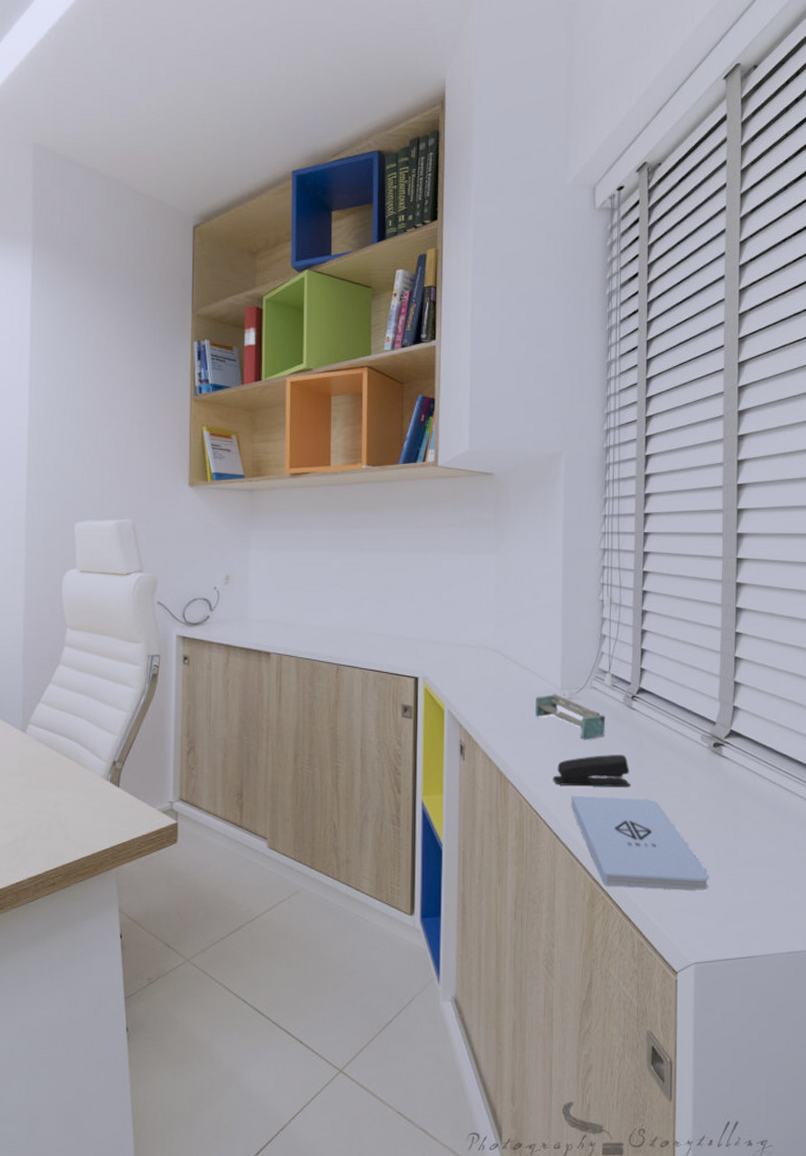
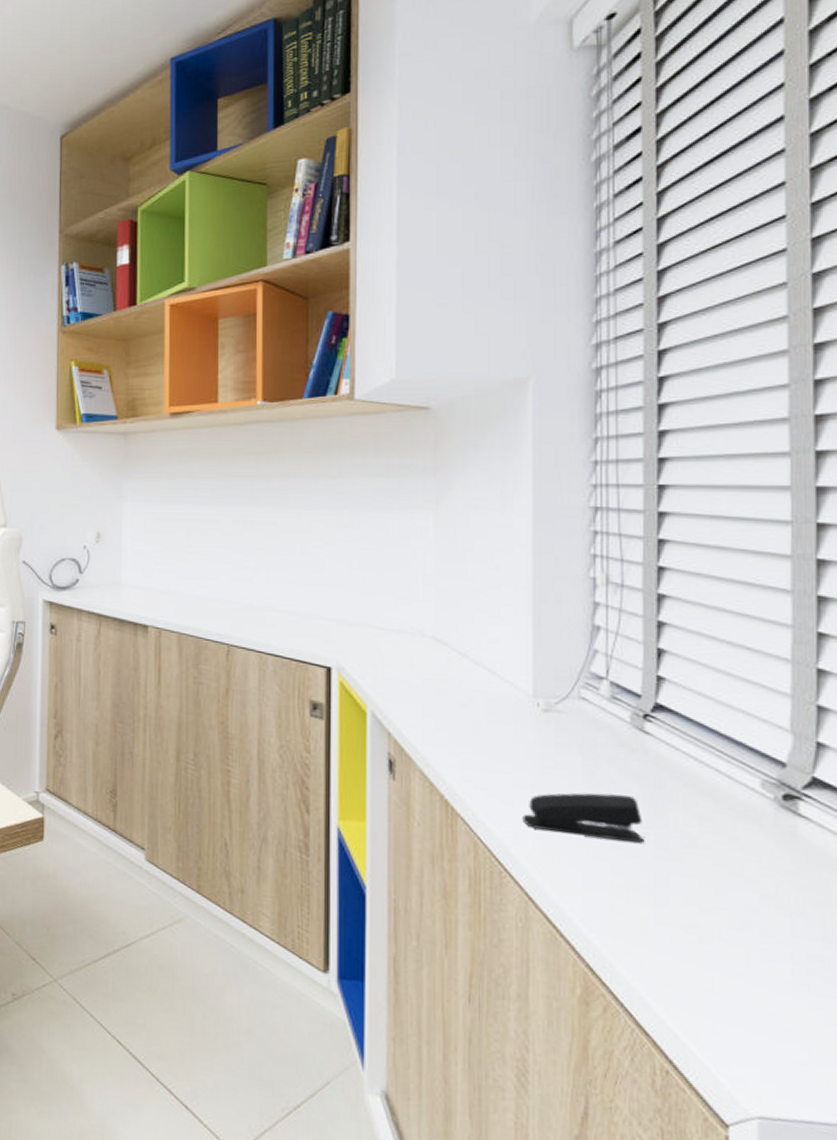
shelf: present [535,693,606,740] -> none [495,701,603,770]
notepad: present [571,796,709,891] -> none [551,845,780,1011]

